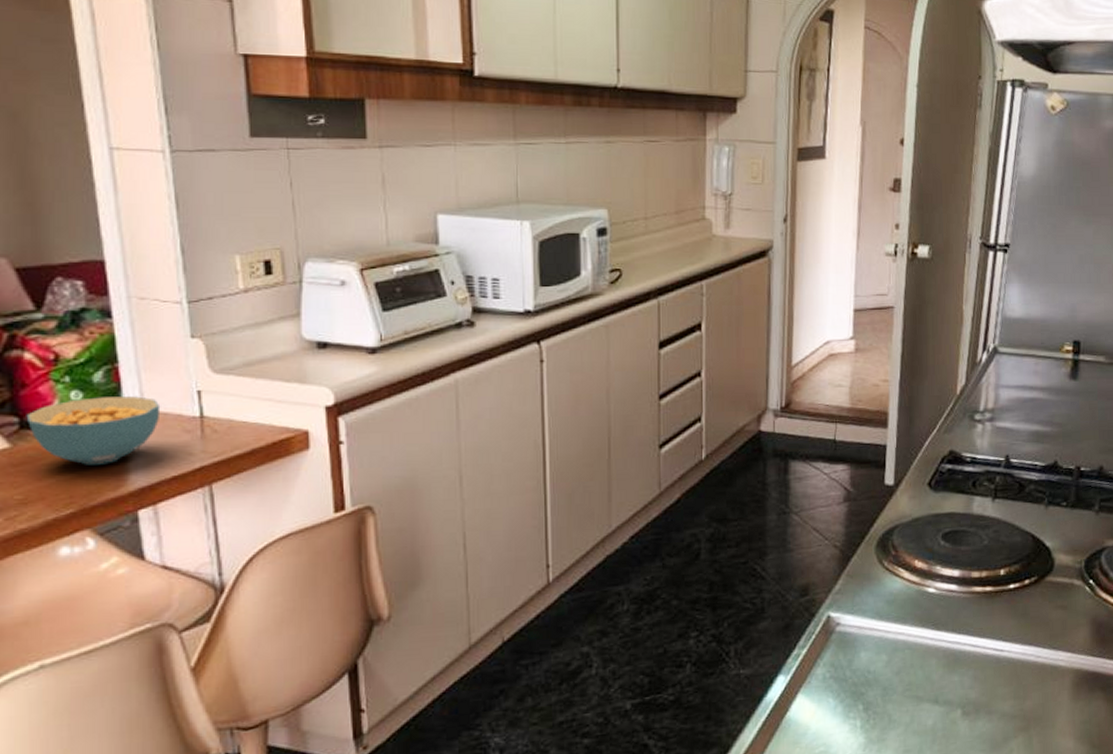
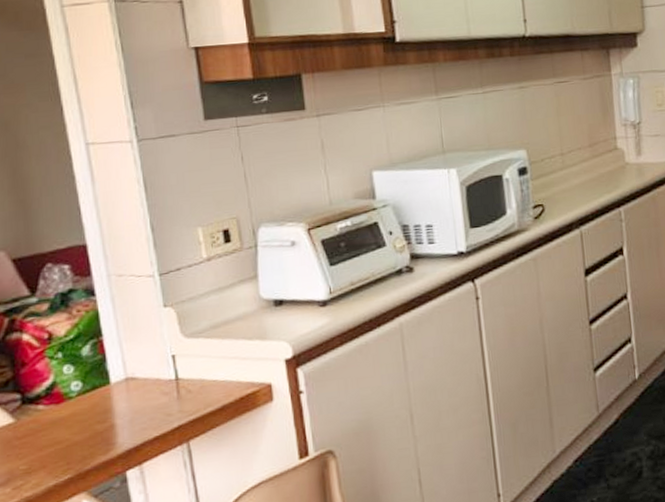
cereal bowl: present [26,396,161,465] -> none [26,365,141,433]

